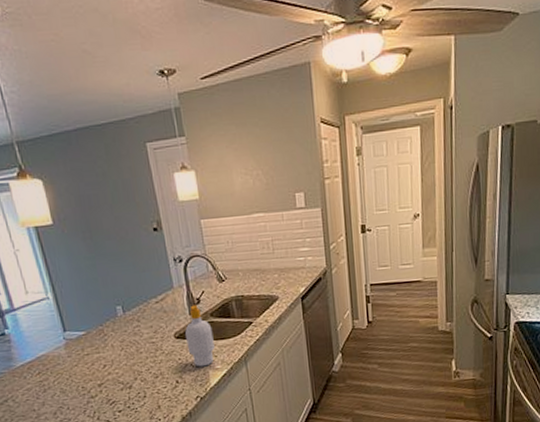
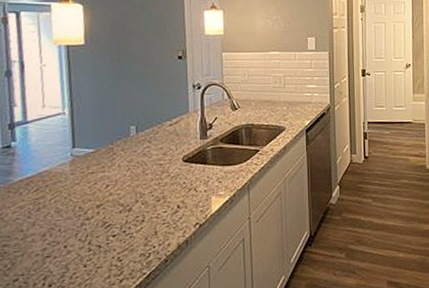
soap bottle: present [185,304,215,367] -> none [194,130,220,193]

